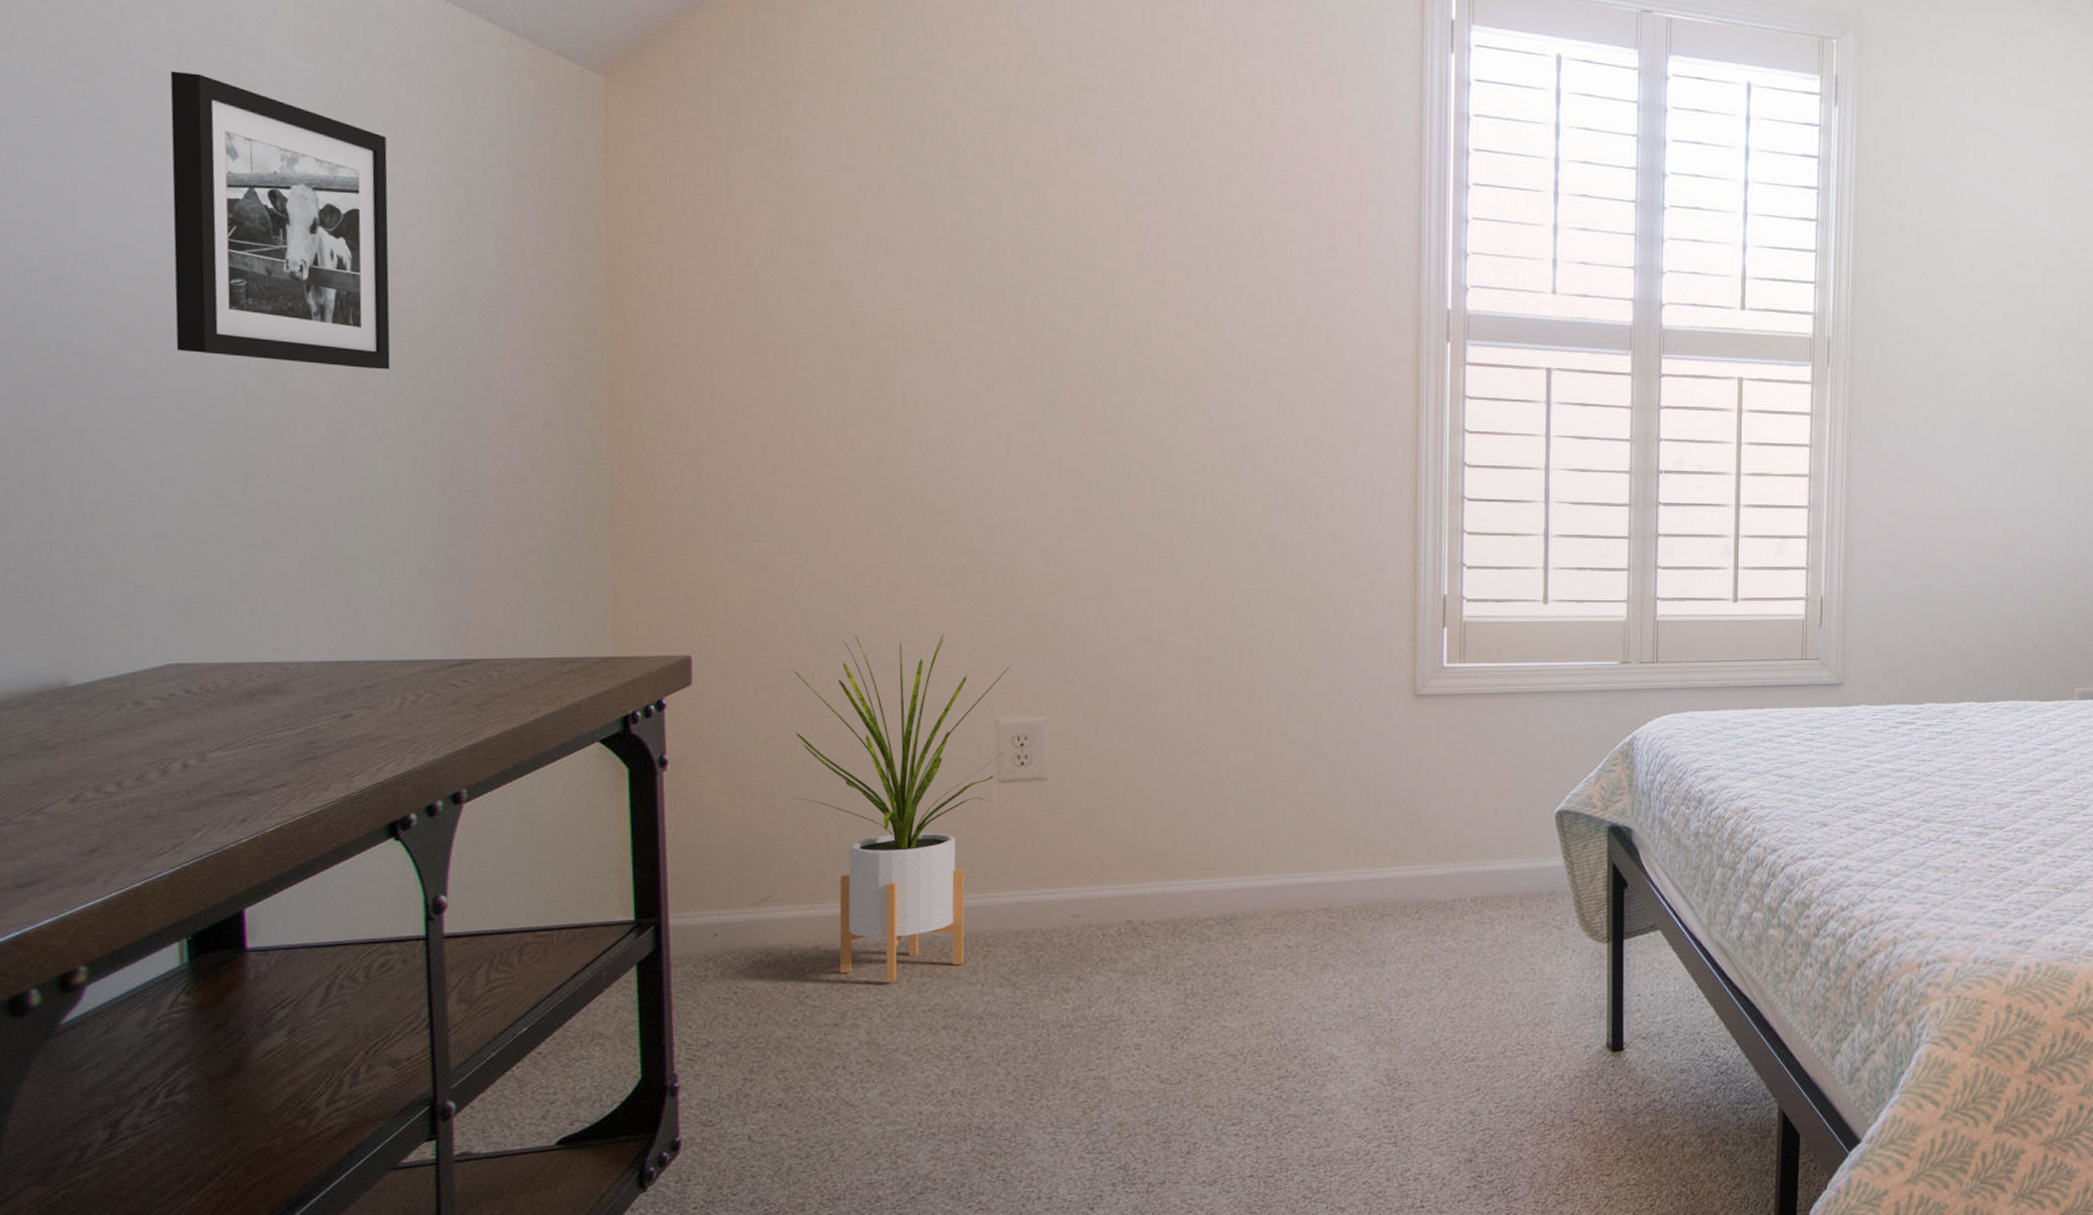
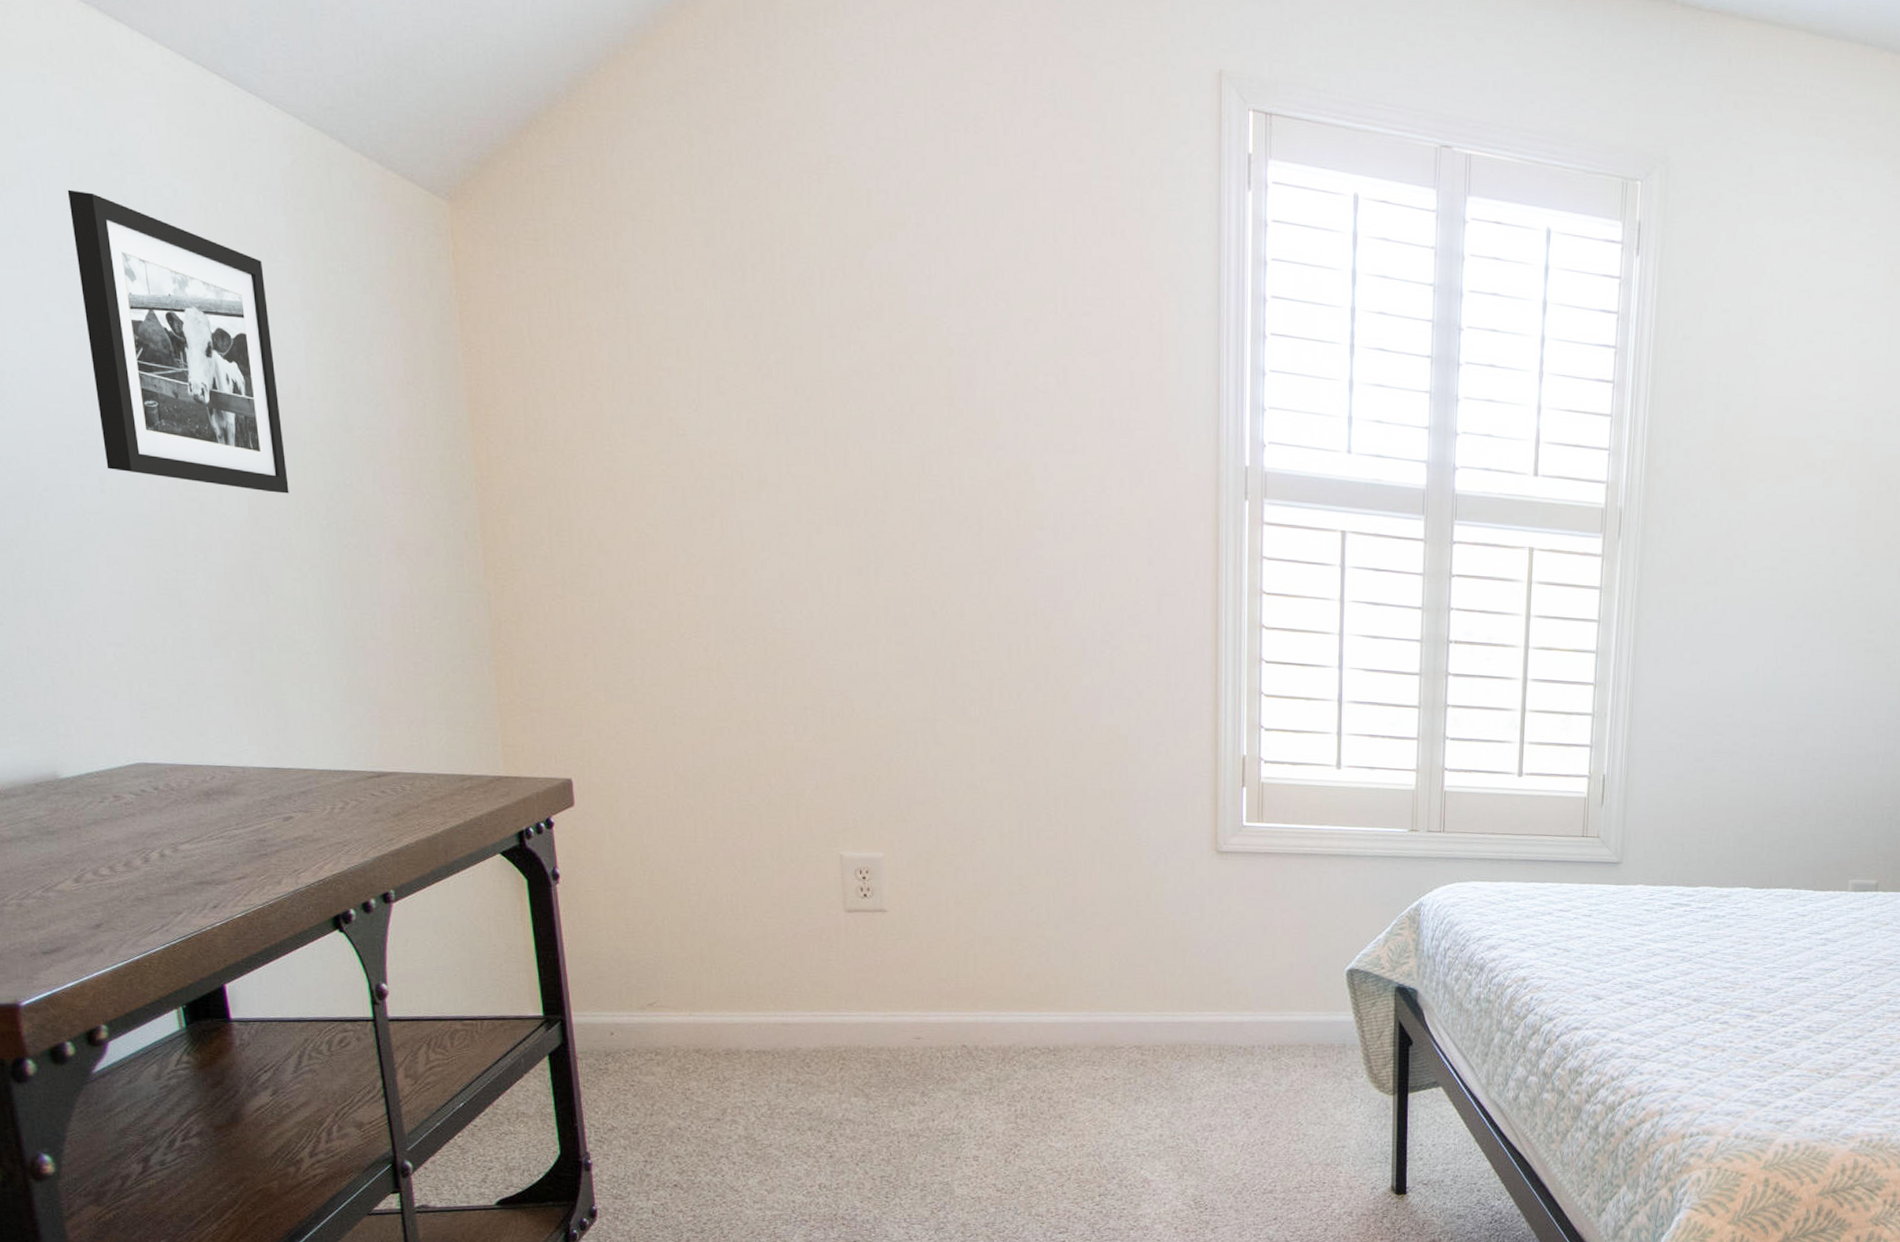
house plant: present [791,634,1011,983] -> none [661,767,851,1086]

